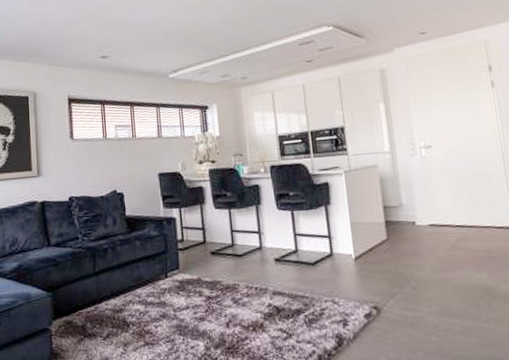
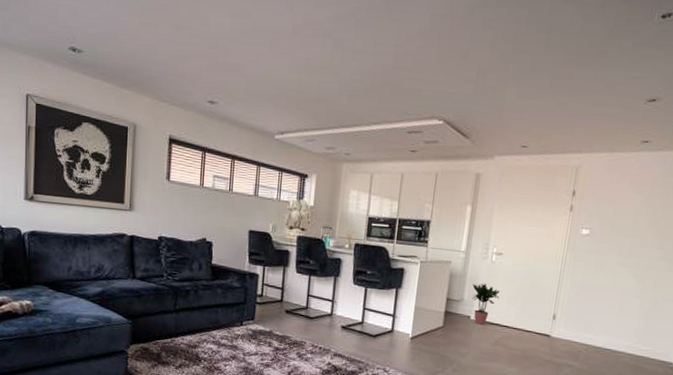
potted plant: none [408,181,443,230] -> present [472,283,500,326]

